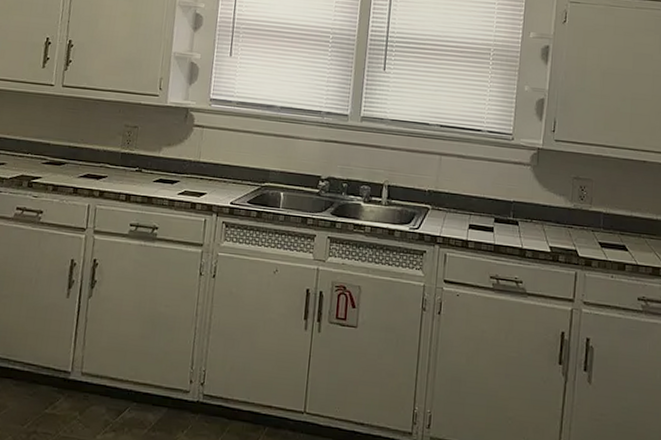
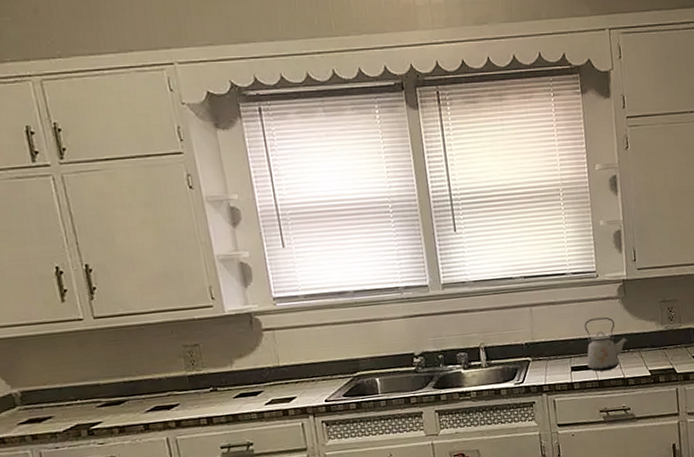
kettle: none [486,180,533,237] -> present [584,317,628,372]

